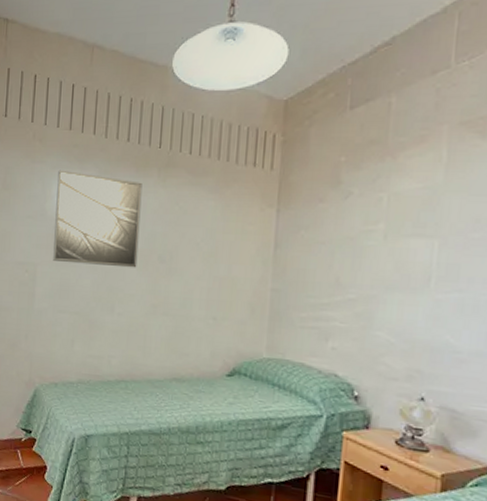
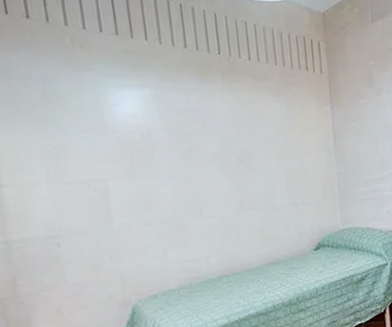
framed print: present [53,170,143,268] -> none [111,78,218,175]

